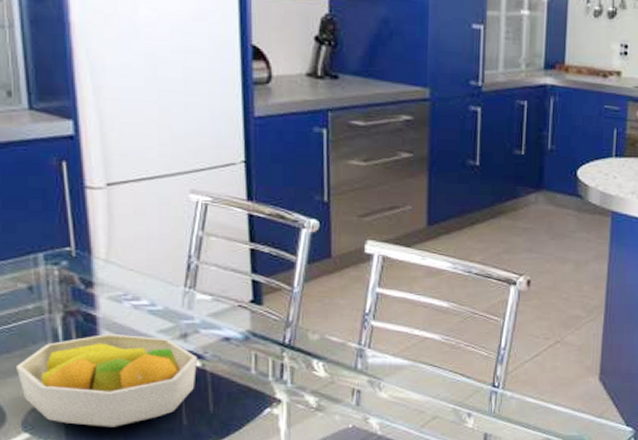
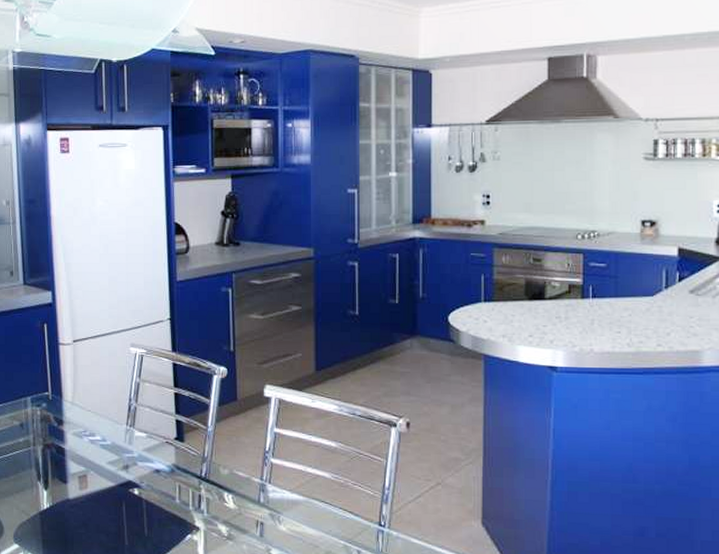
fruit bowl: present [16,333,198,427] -> none [11,463,136,544]

